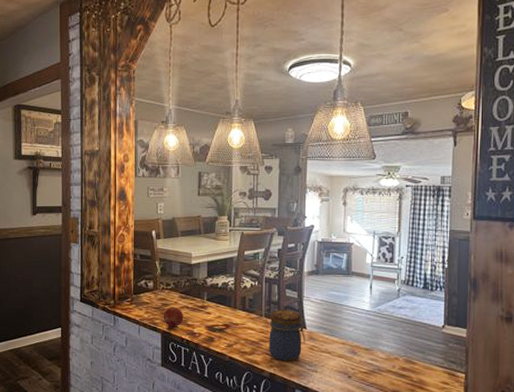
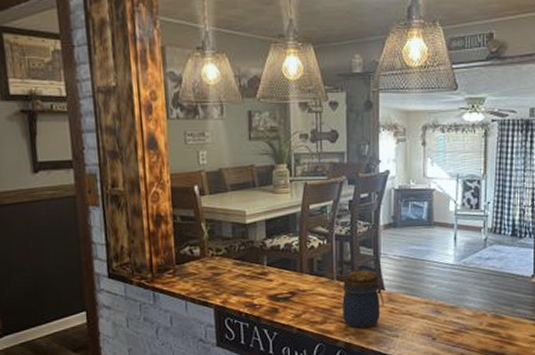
fruit: present [164,306,184,329] -> none [215,275,241,303]

